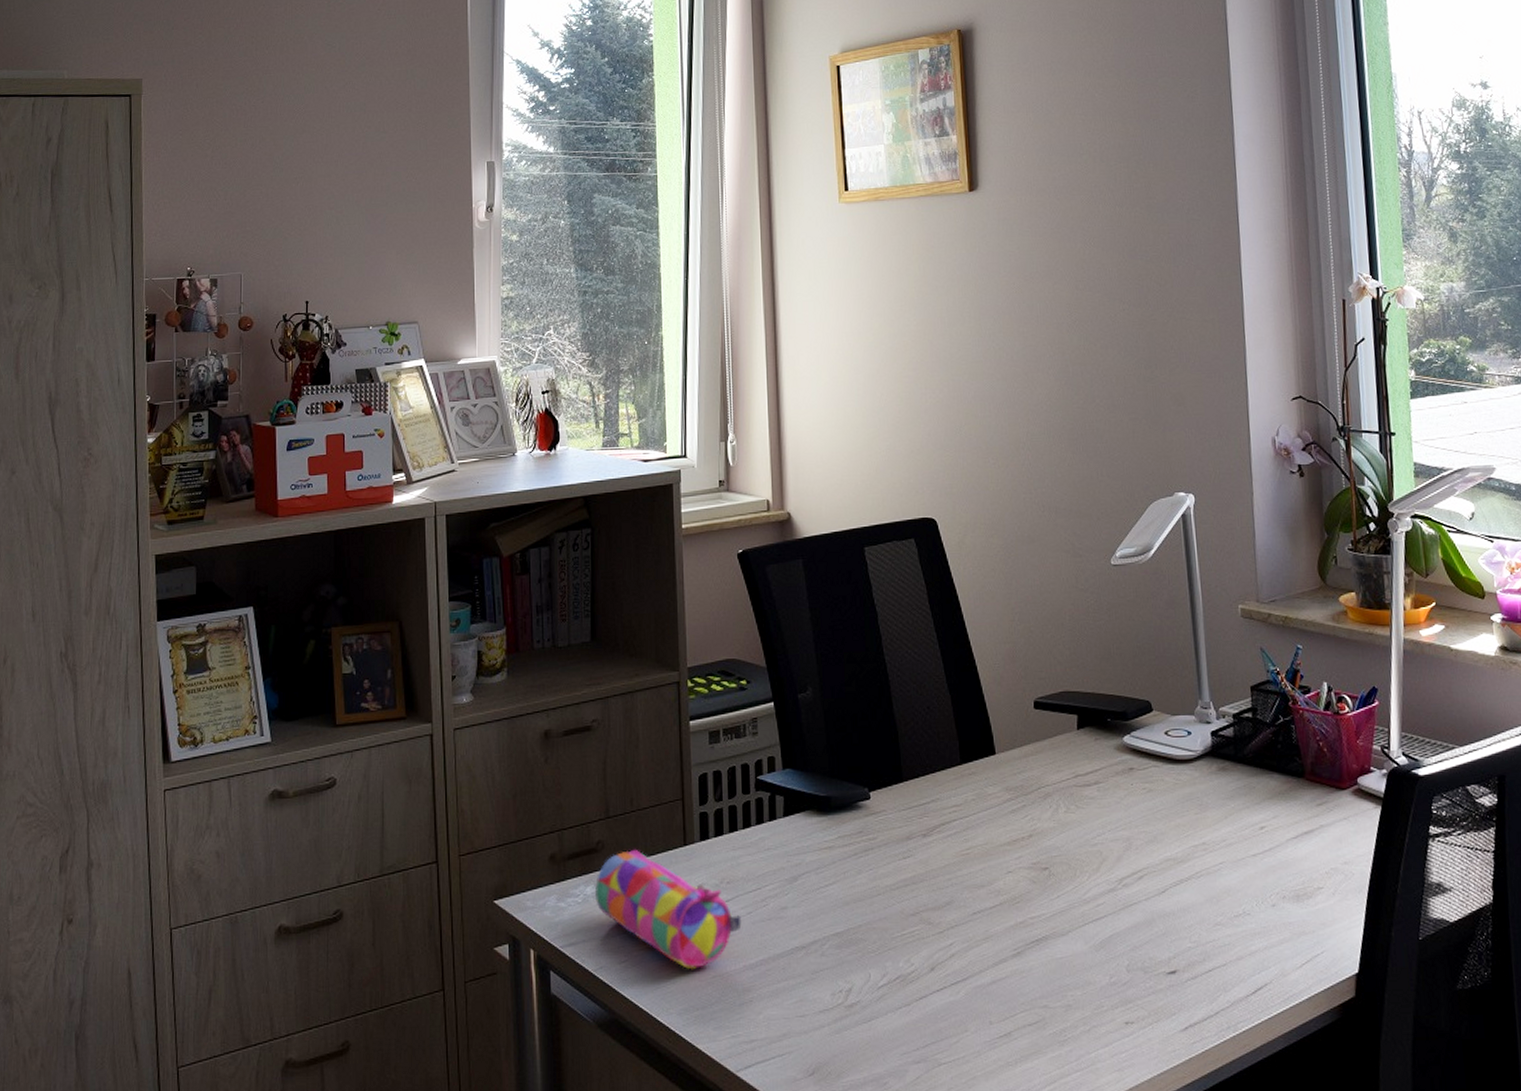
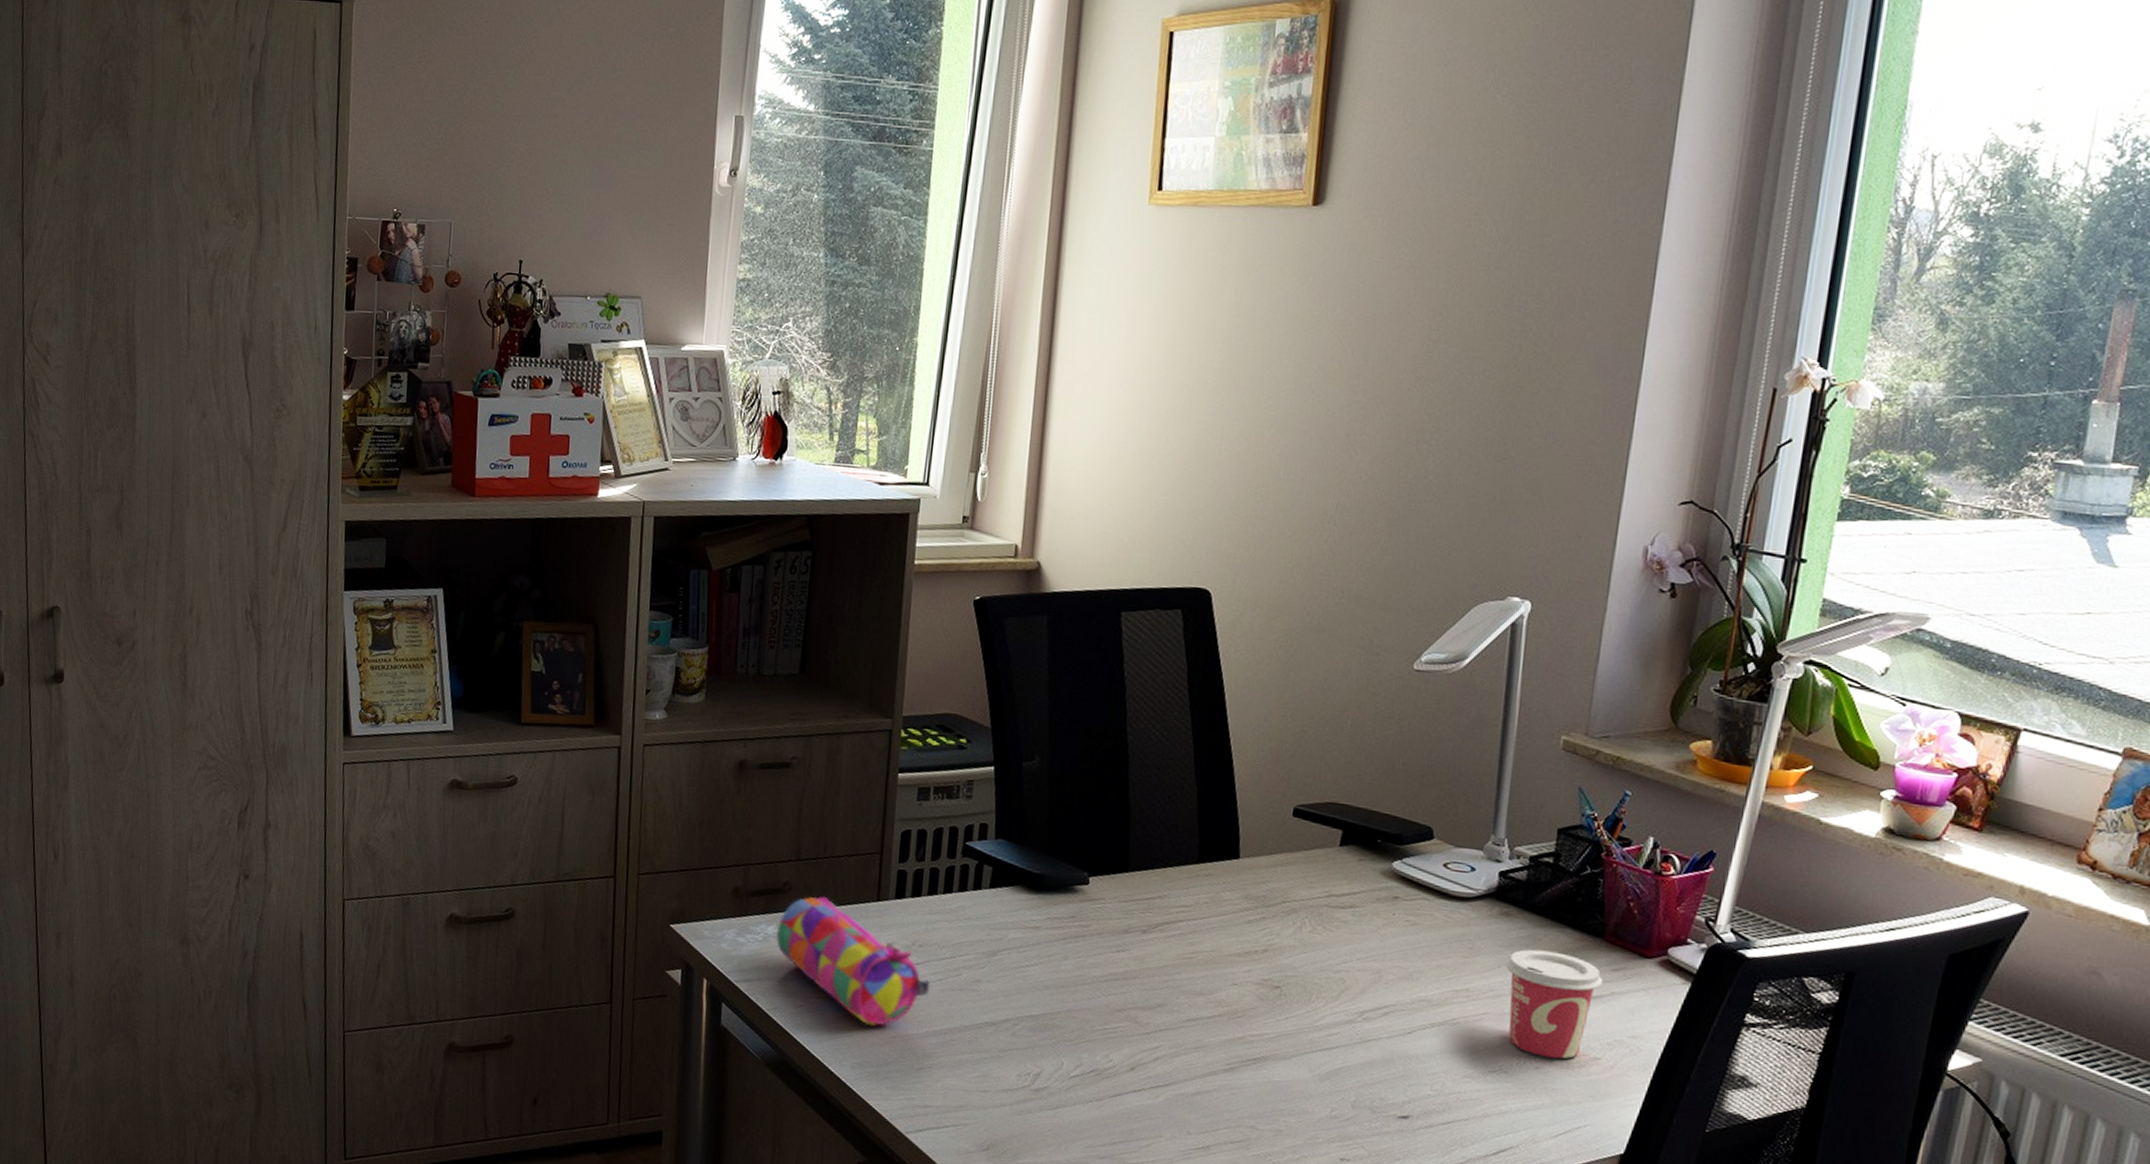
cup: none [1230,796,1312,895] -> present [1505,949,1604,1059]

